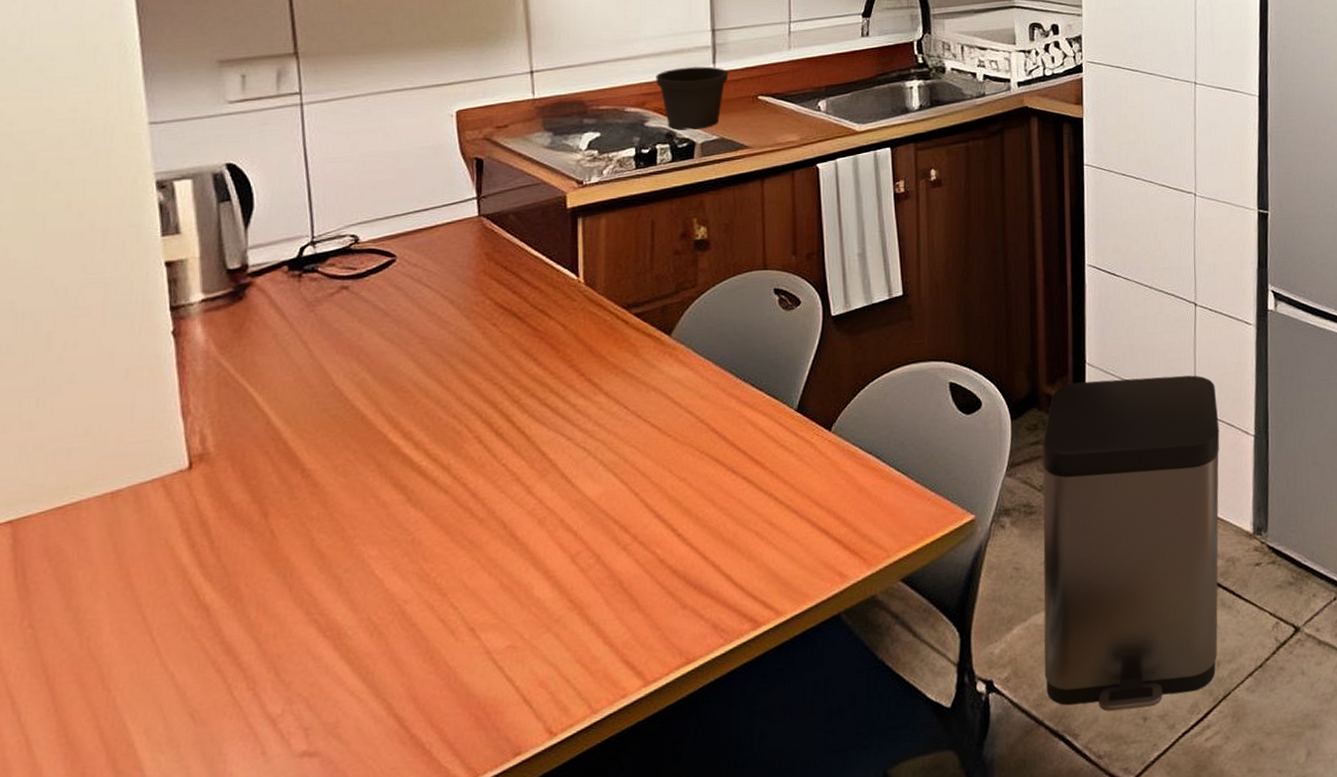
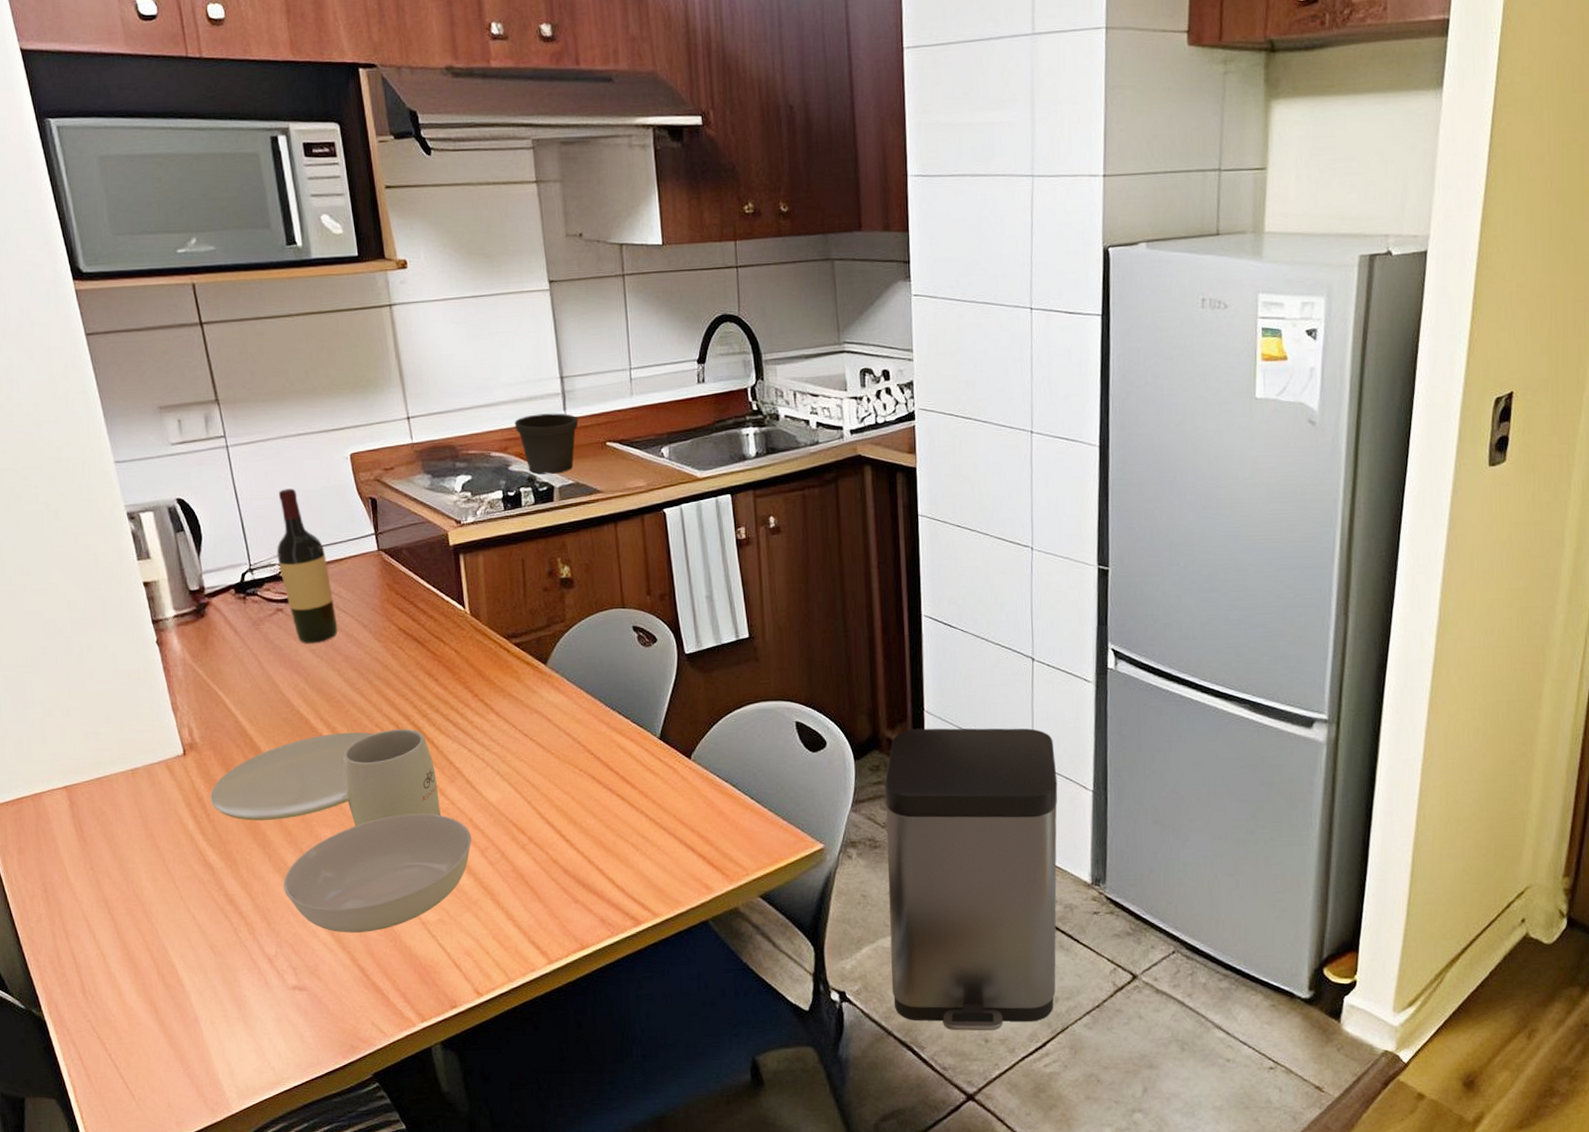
plate: none [217,425,449,545] -> present [210,732,374,821]
bowl: none [304,517,561,676] -> present [283,814,472,933]
wine bottle: none [349,149,418,325] -> present [276,488,338,643]
mug: none [403,418,525,541] -> present [342,728,441,827]

